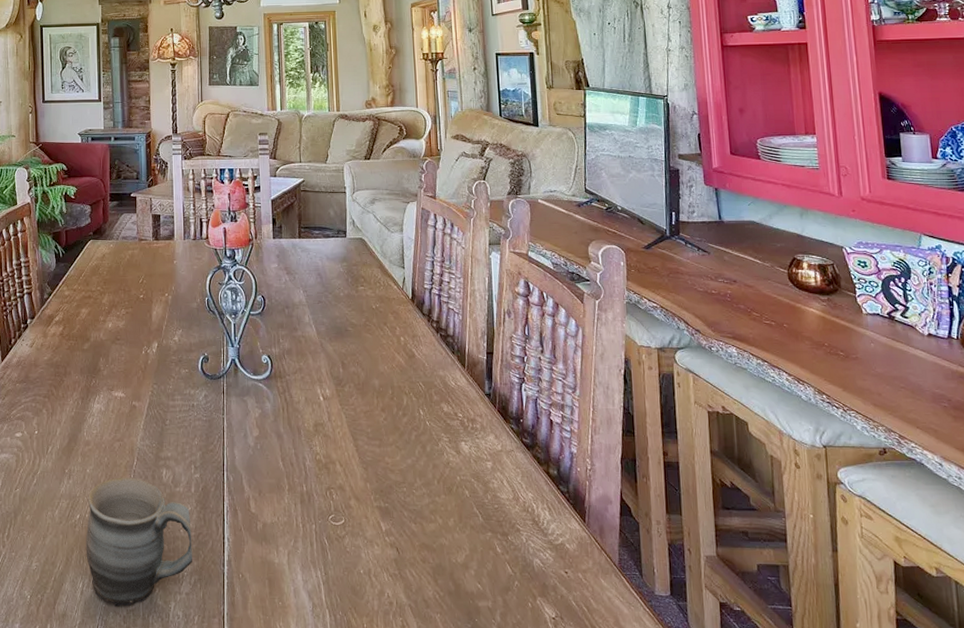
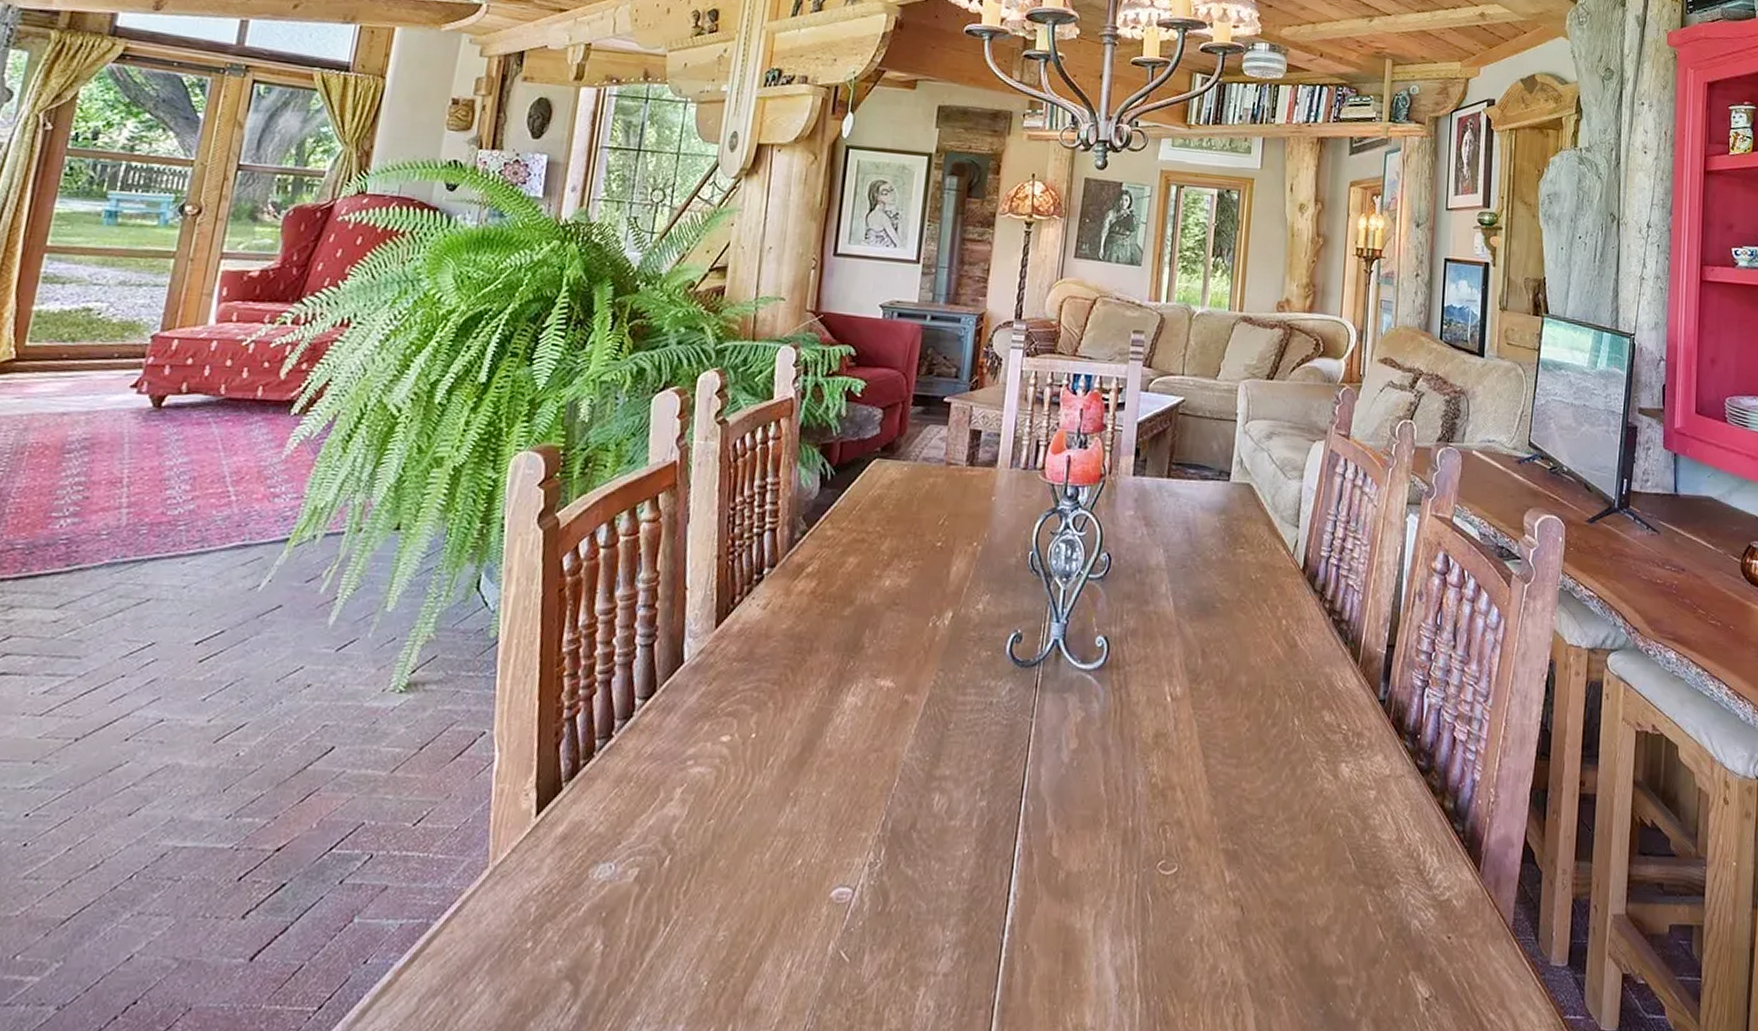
mug: present [86,477,192,607] -> none [803,804,966,996]

